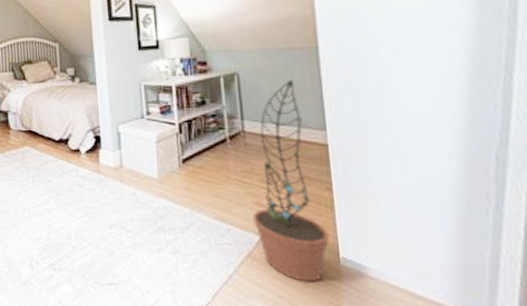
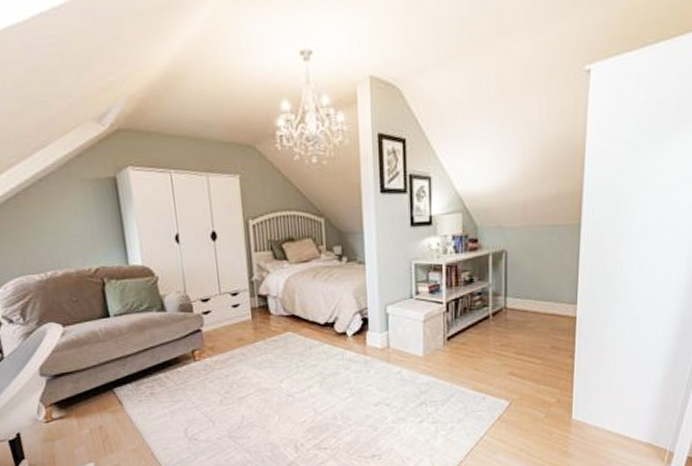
decorative plant: present [253,78,330,283] -> none [506,255,566,436]

